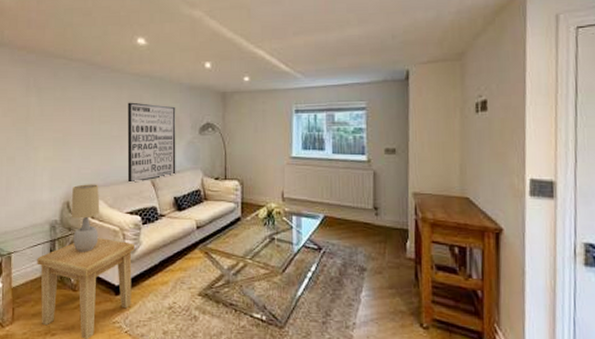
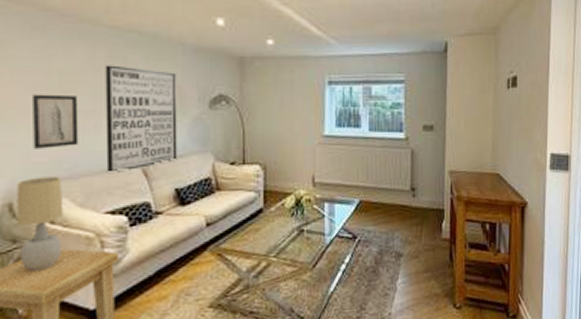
wall art: none [82,124,110,164] -> present [33,94,79,149]

